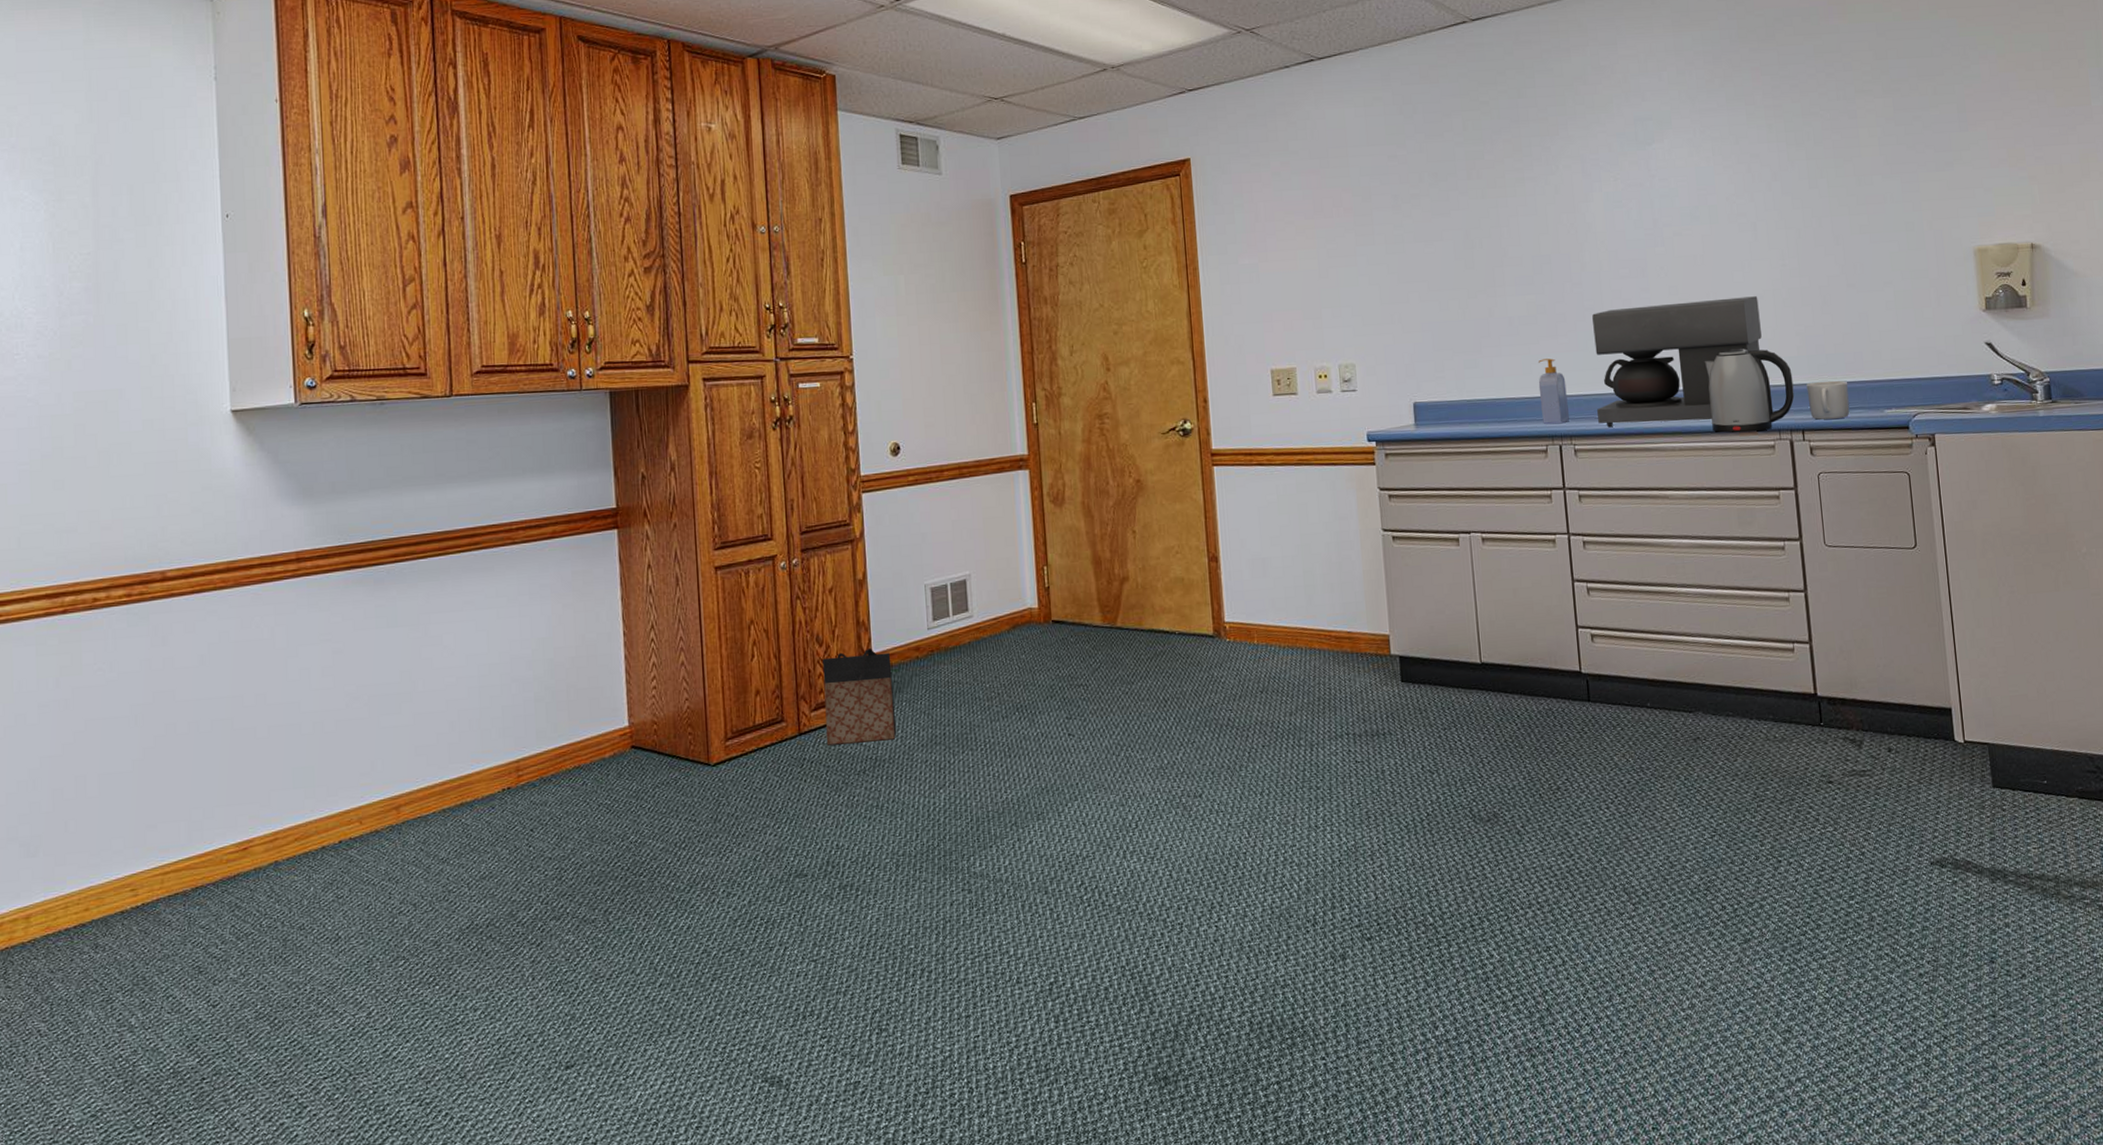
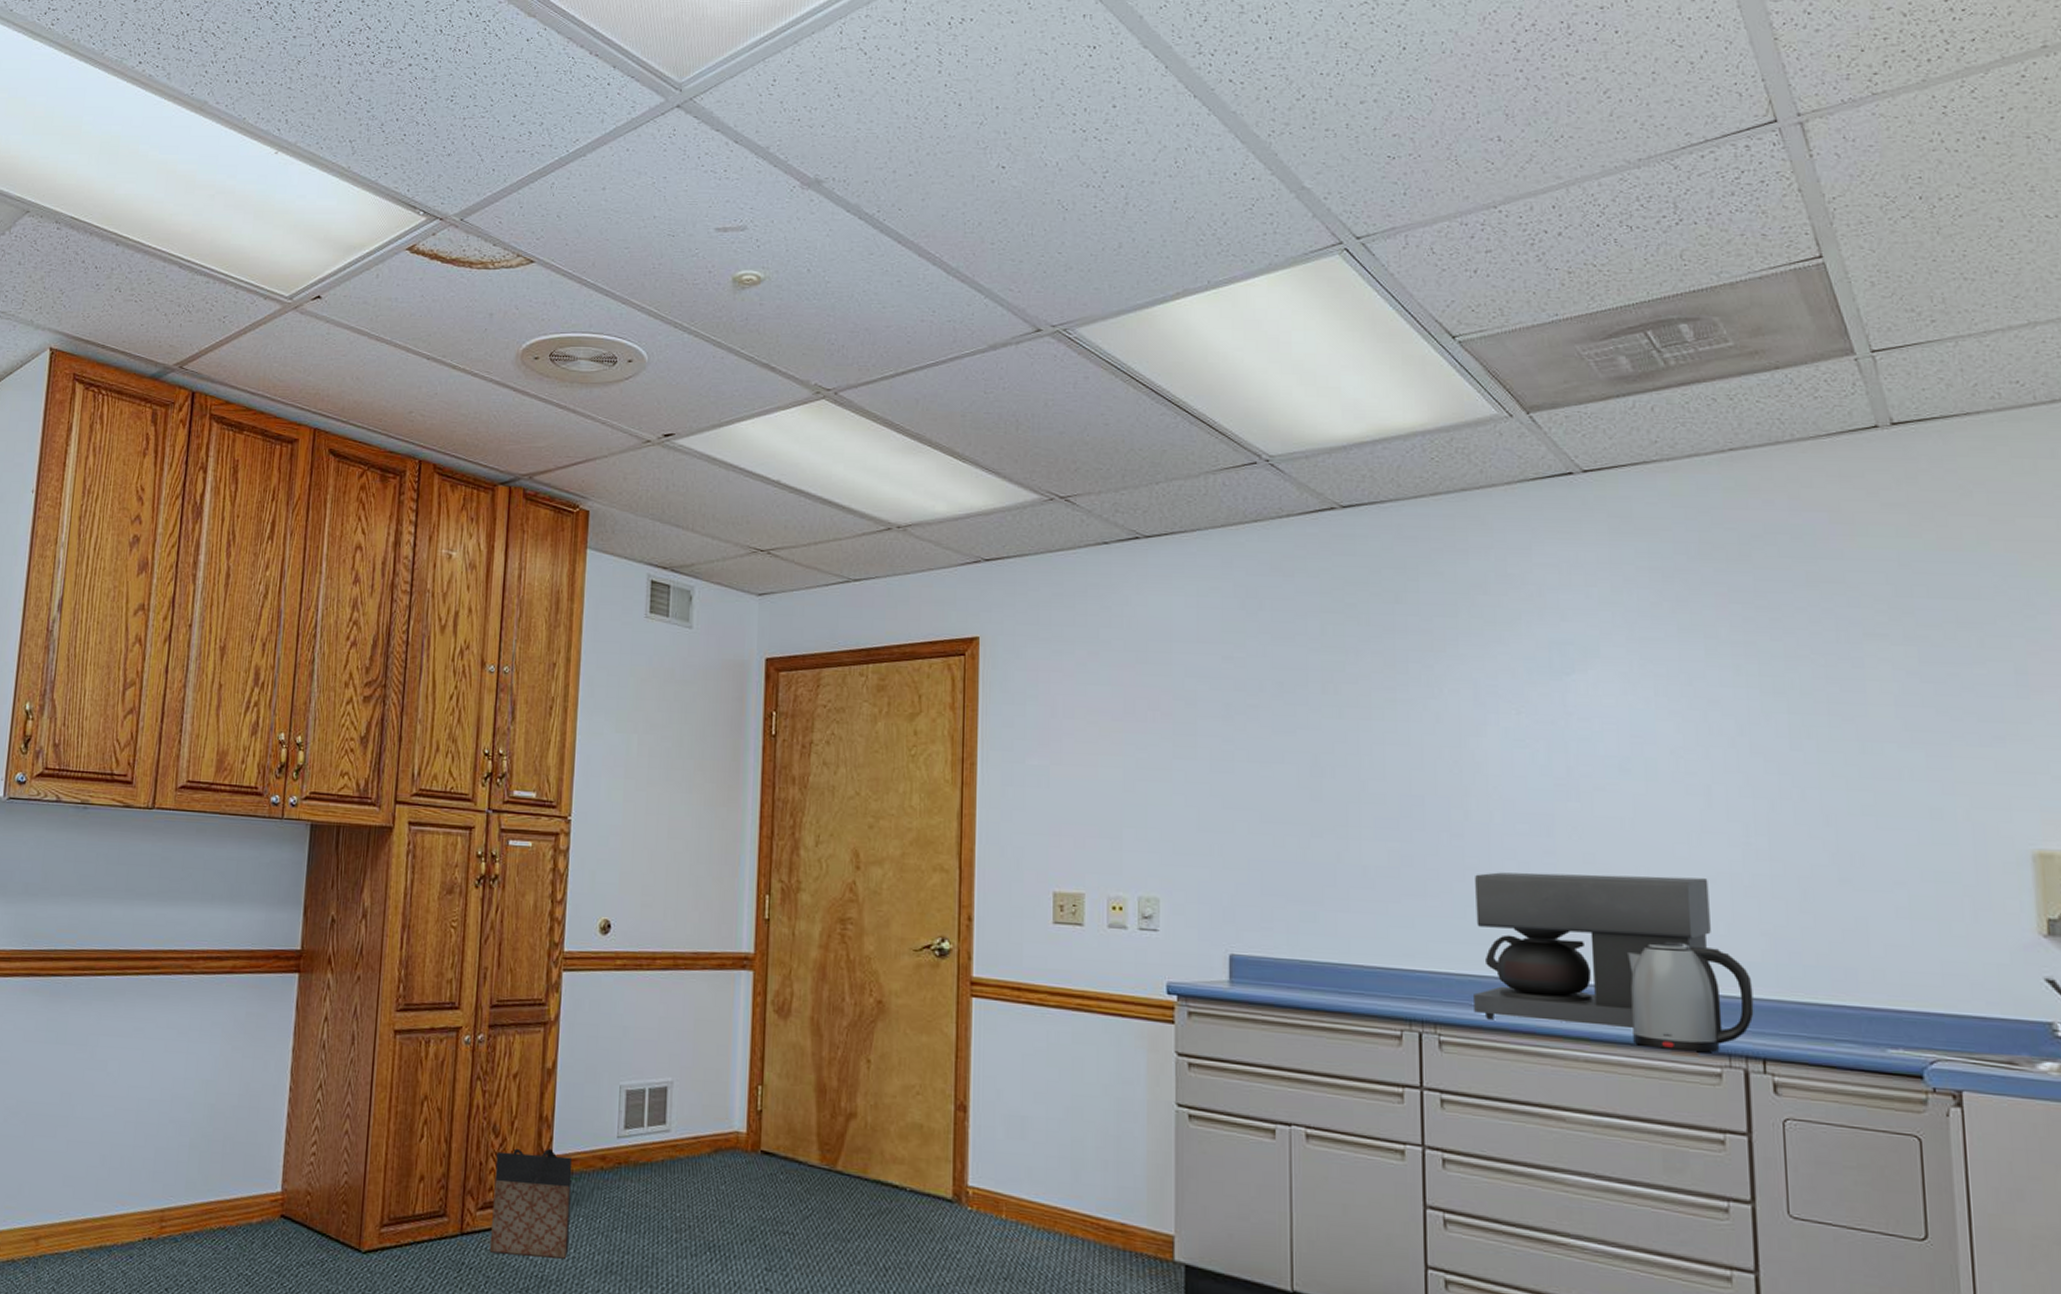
soap bottle: present [1538,358,1569,425] -> none [1396,922,1435,1006]
mug: present [1806,380,1850,420] -> none [1772,998,1835,1051]

